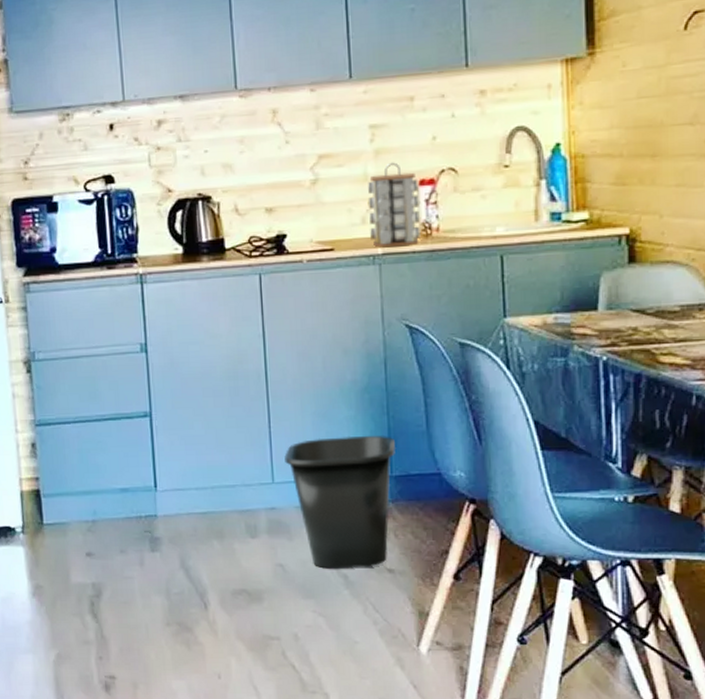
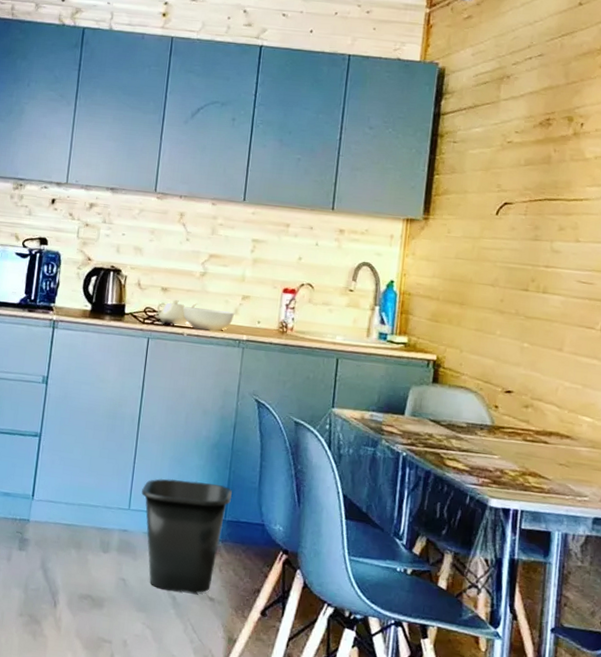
teapot: none [262,220,313,252] -> present [154,299,197,325]
bowl: none [296,222,363,252] -> present [182,306,235,332]
spice rack: present [368,162,421,249] -> none [239,270,283,339]

